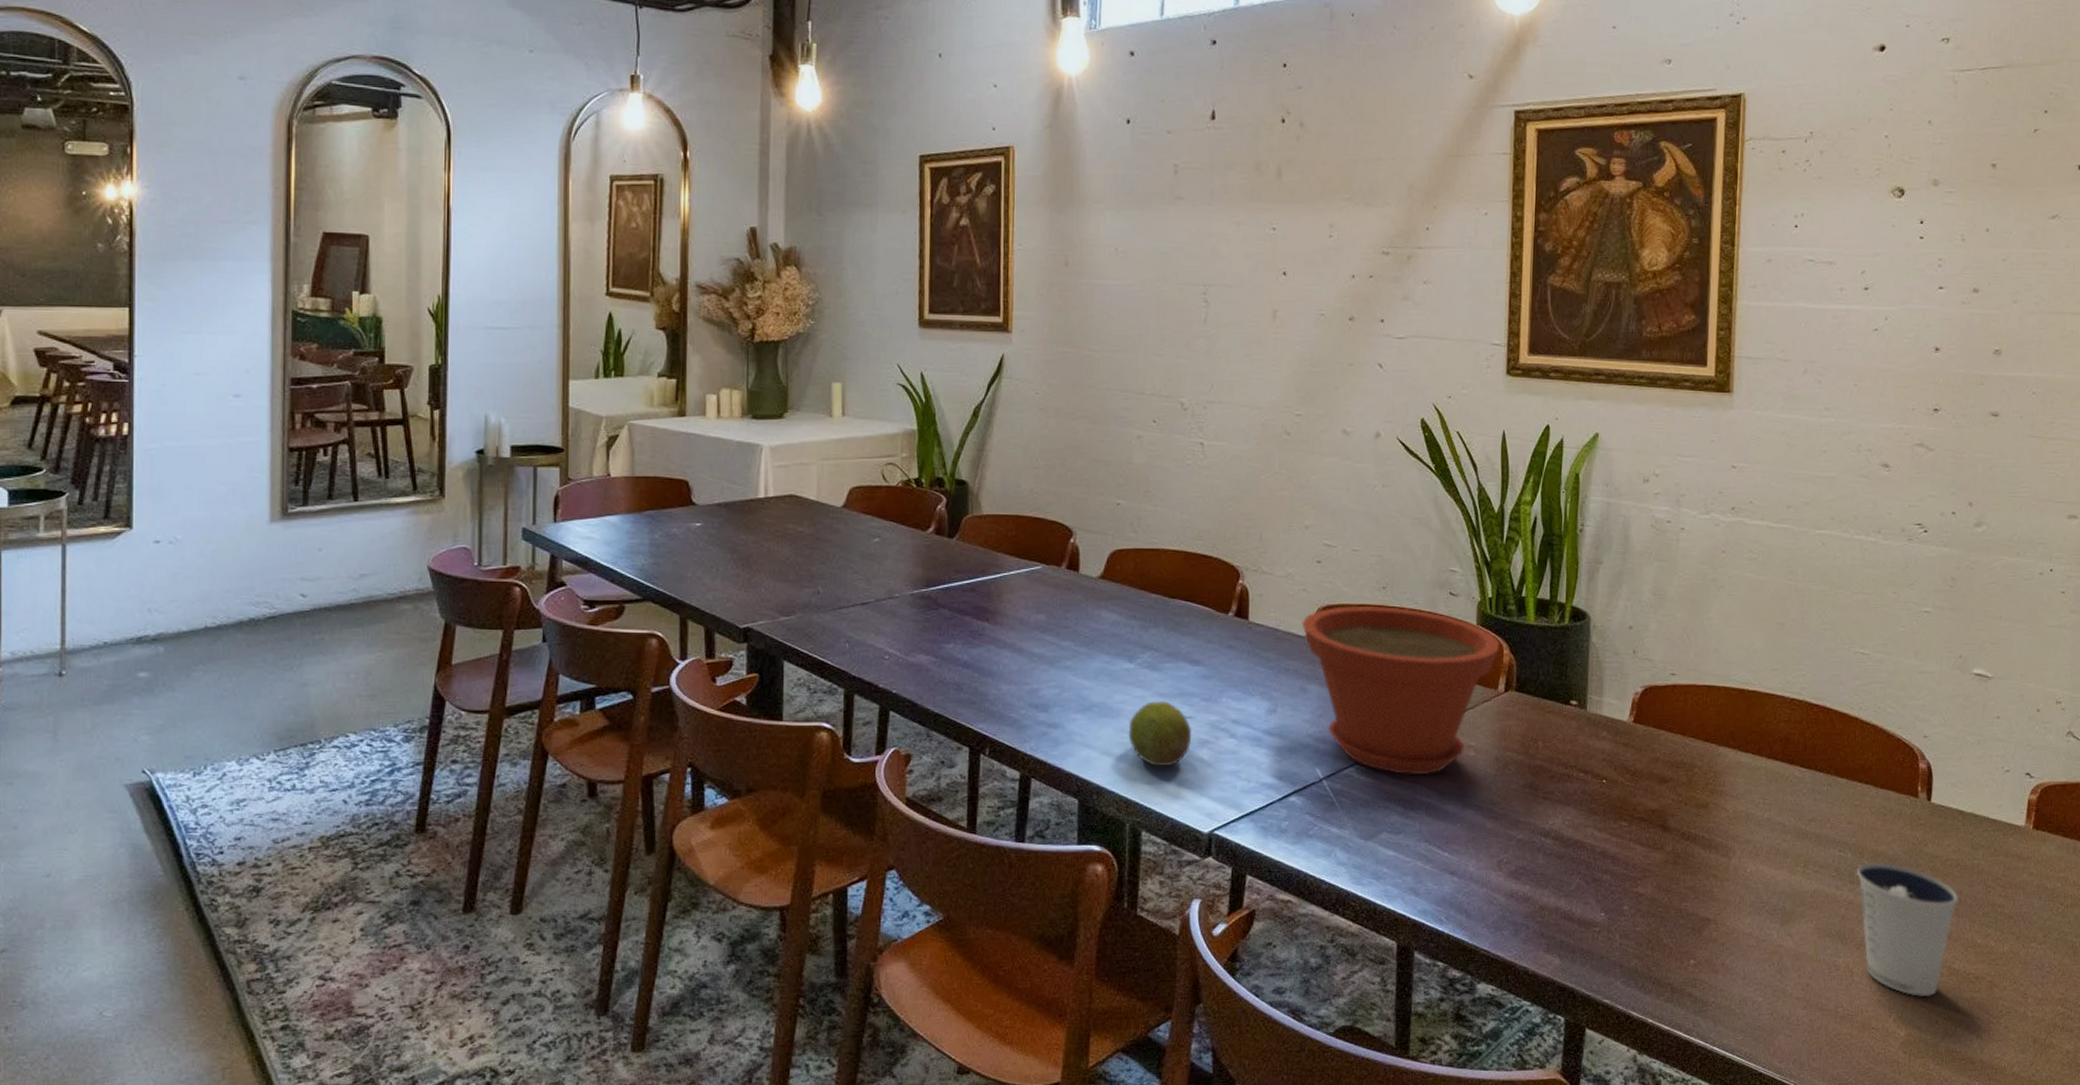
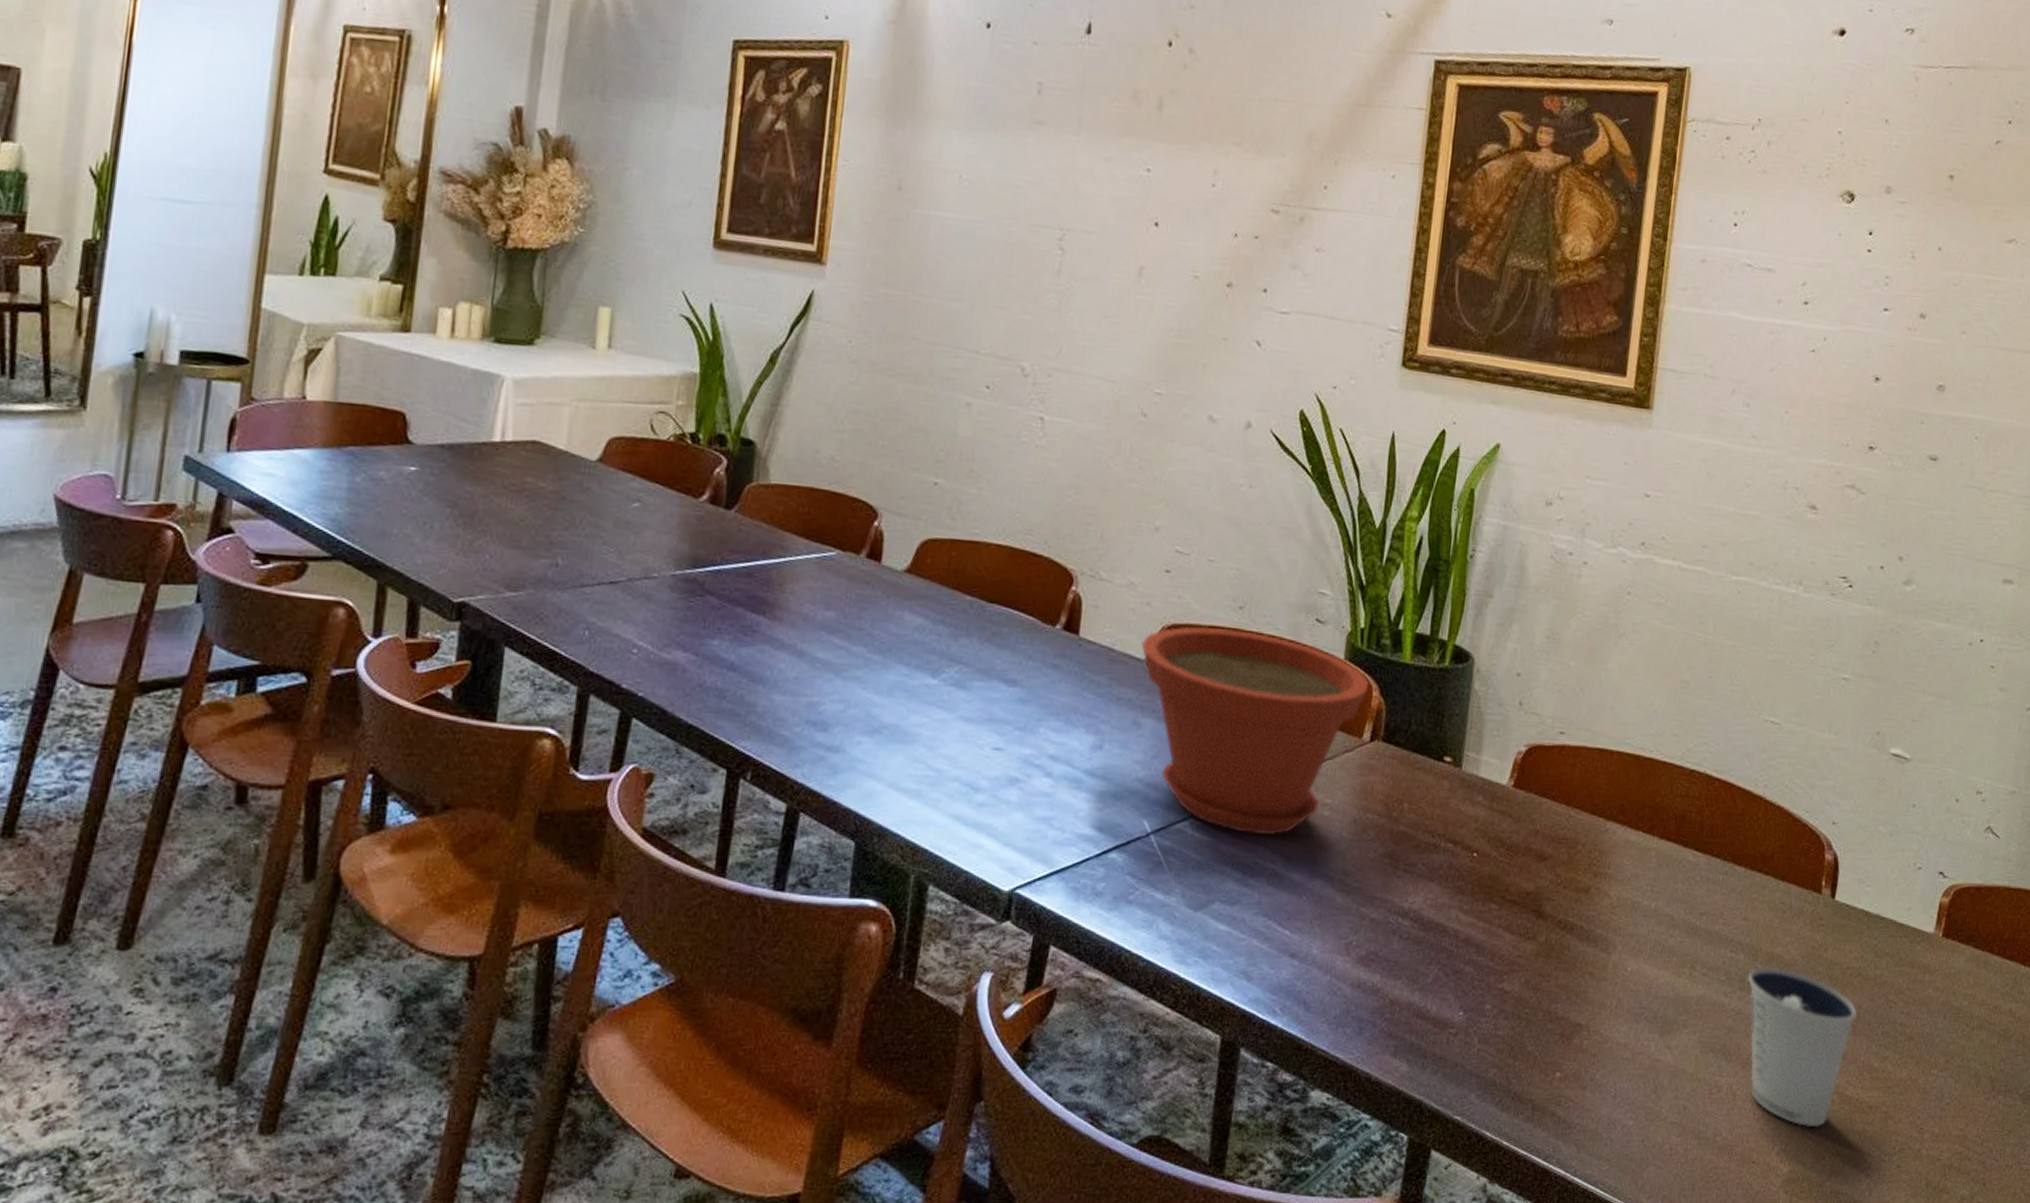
fruit: present [1128,700,1192,767] -> none [923,726,1000,808]

